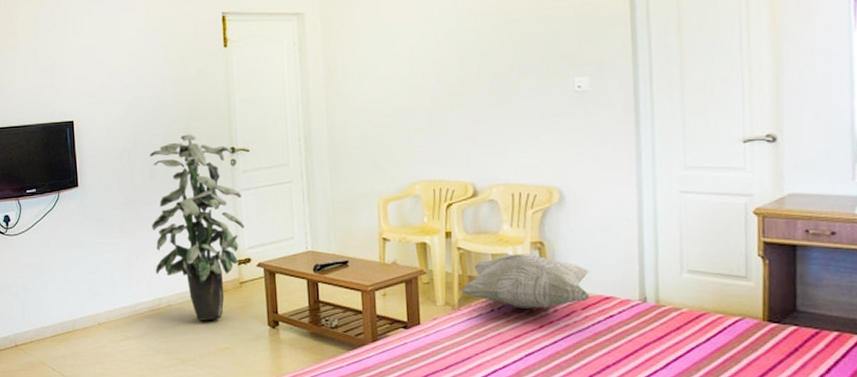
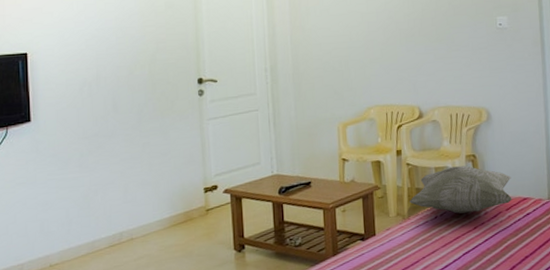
indoor plant: present [149,134,245,321] -> none [112,66,212,252]

